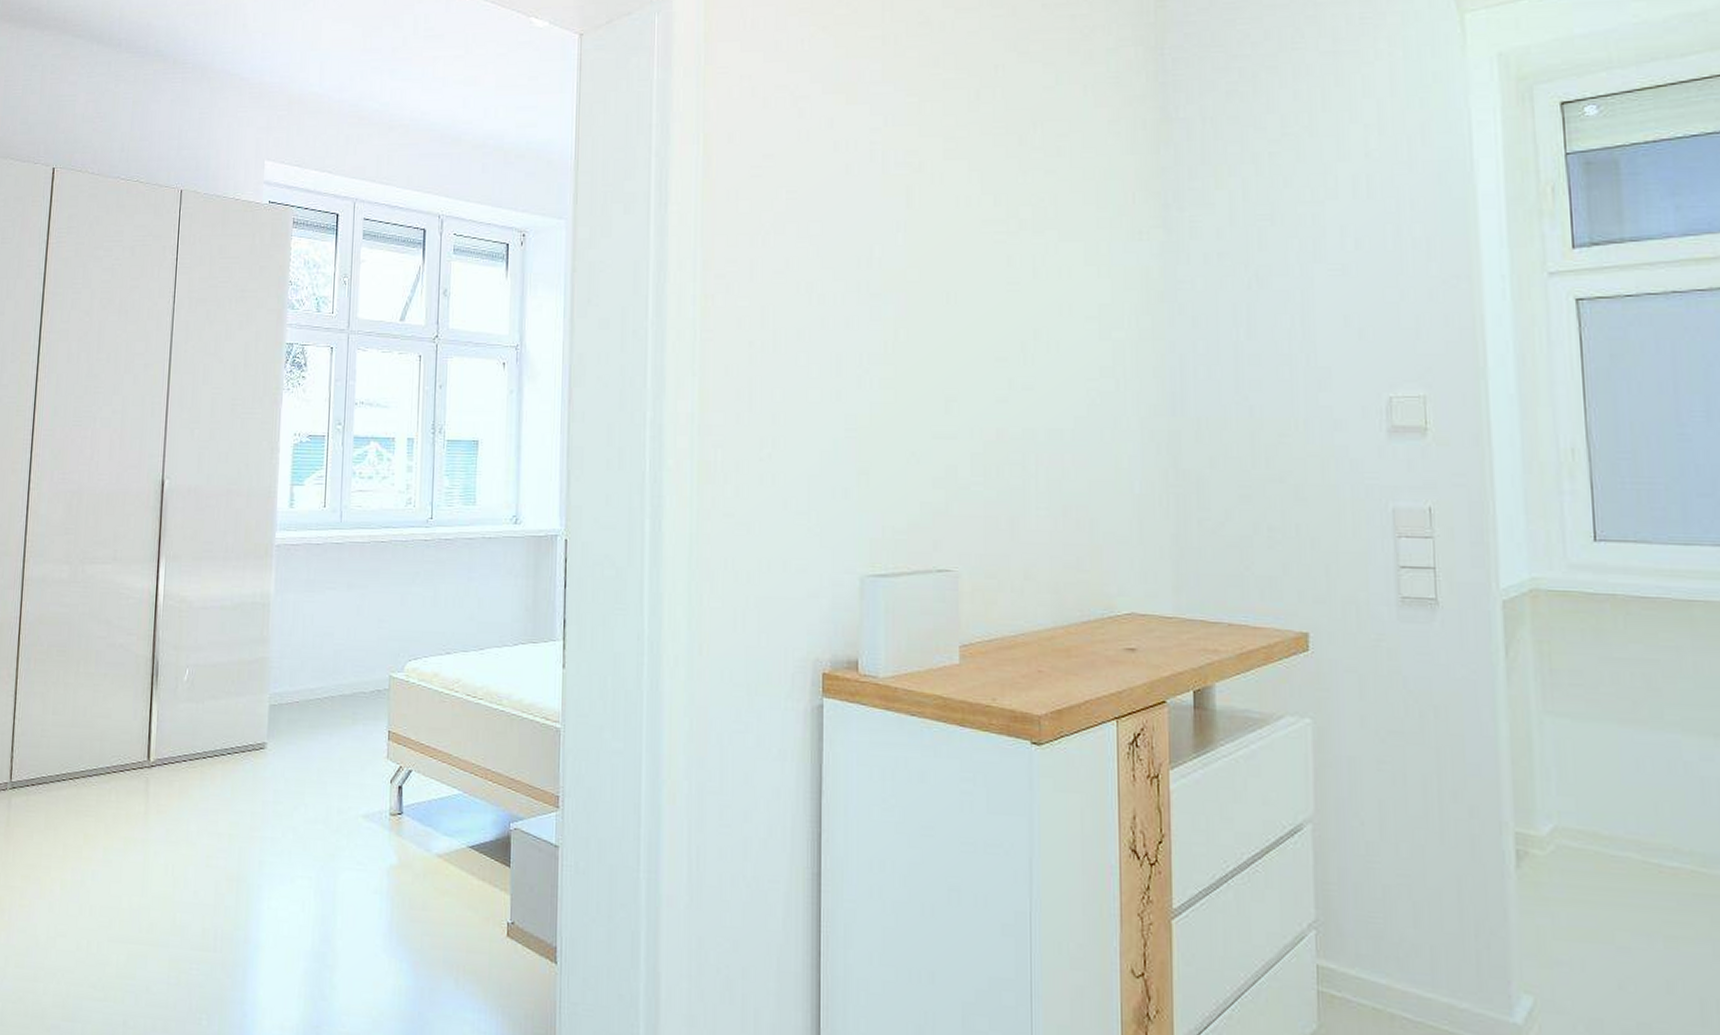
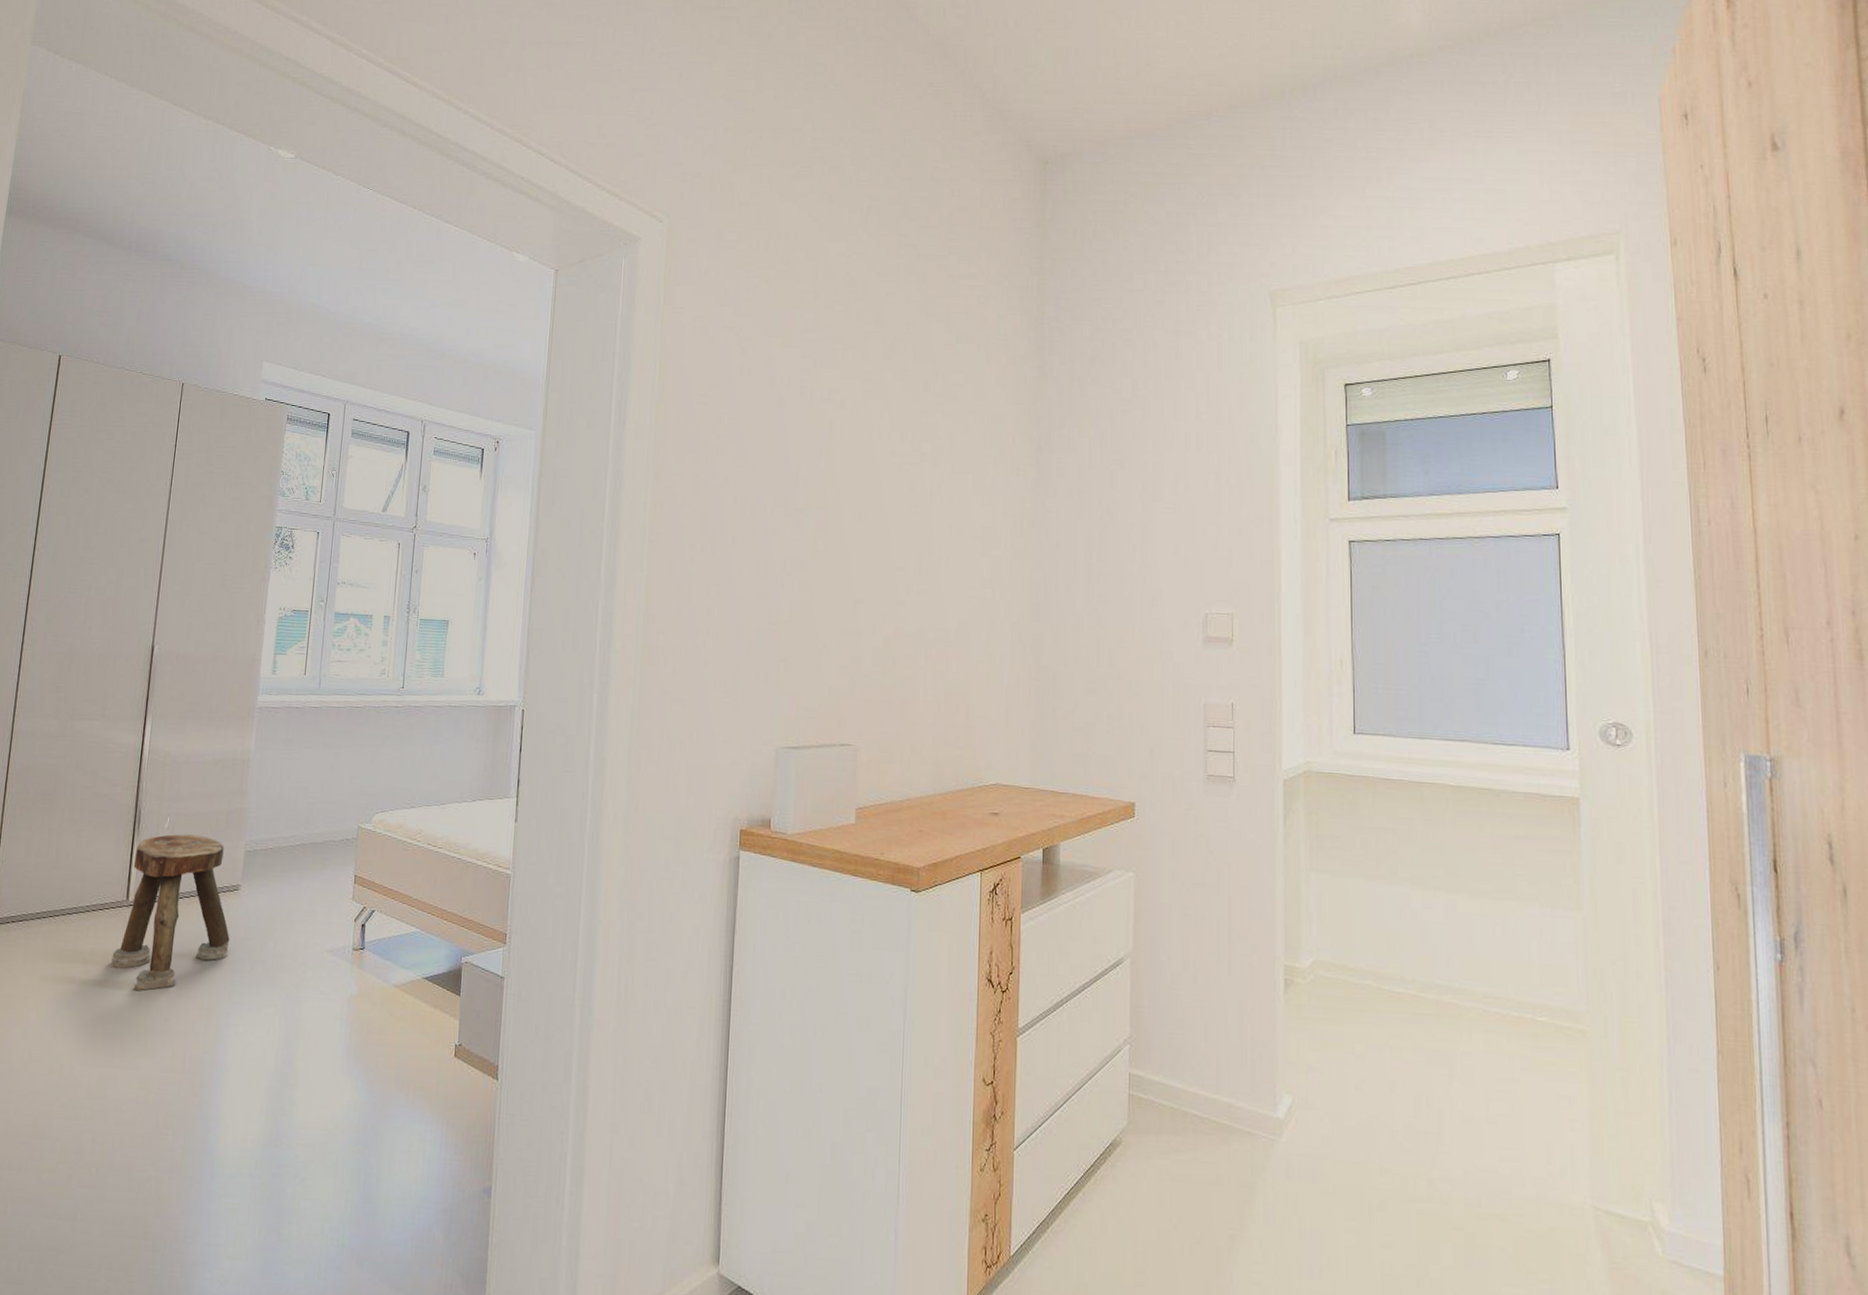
stool: none [135,687,258,861] -> present [111,834,230,991]

